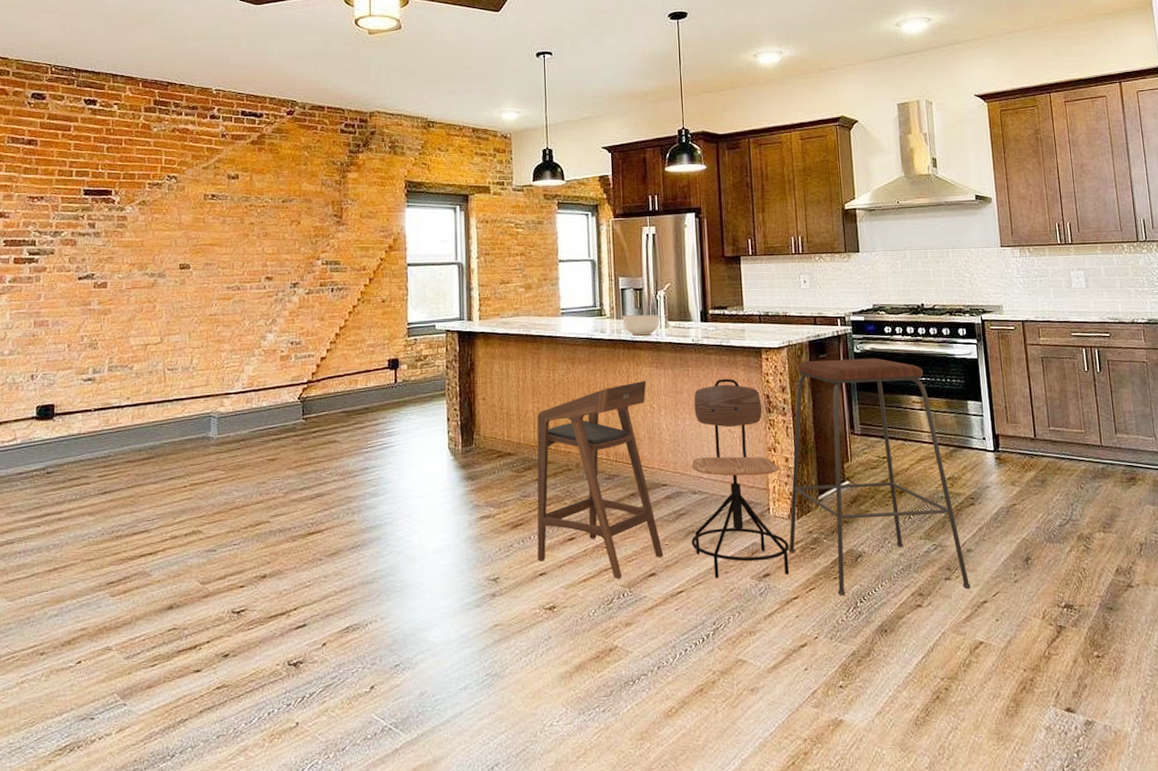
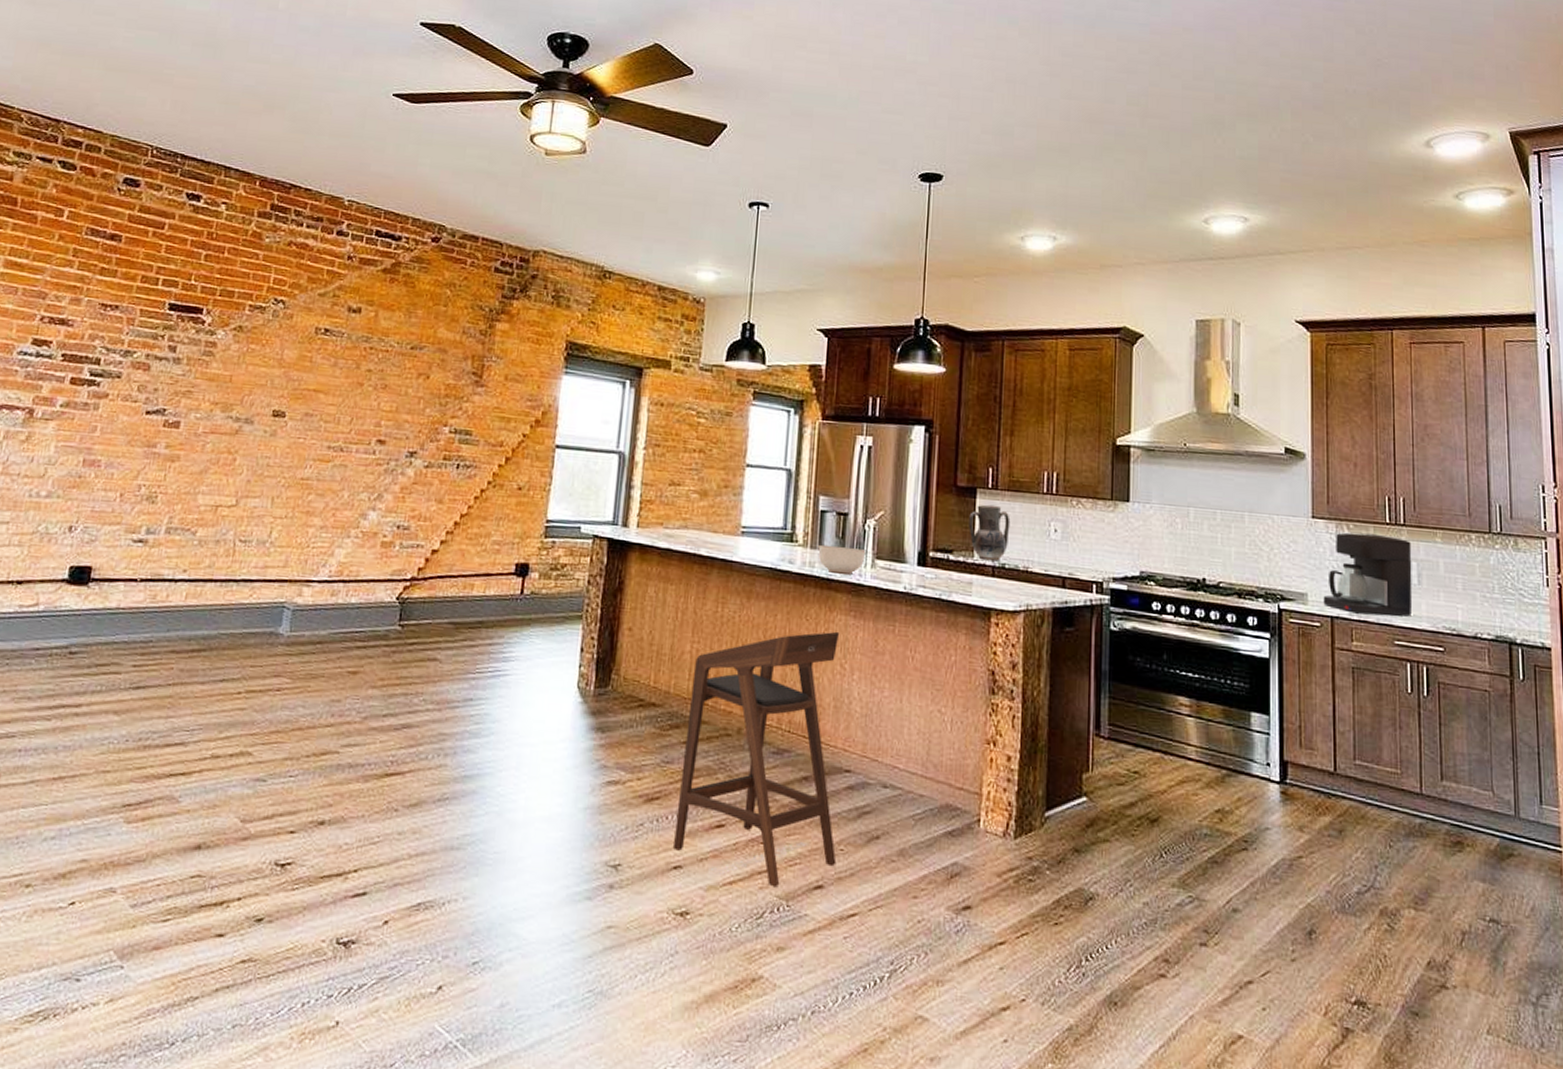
chair: present [691,379,790,578] -> none [873,642,1000,911]
ceramic jug: none [737,267,769,311] -> present [969,504,1011,562]
bar stool: present [788,358,971,596] -> none [998,633,1233,961]
coffee maker: none [1015,254,1083,317] -> present [1323,533,1413,617]

